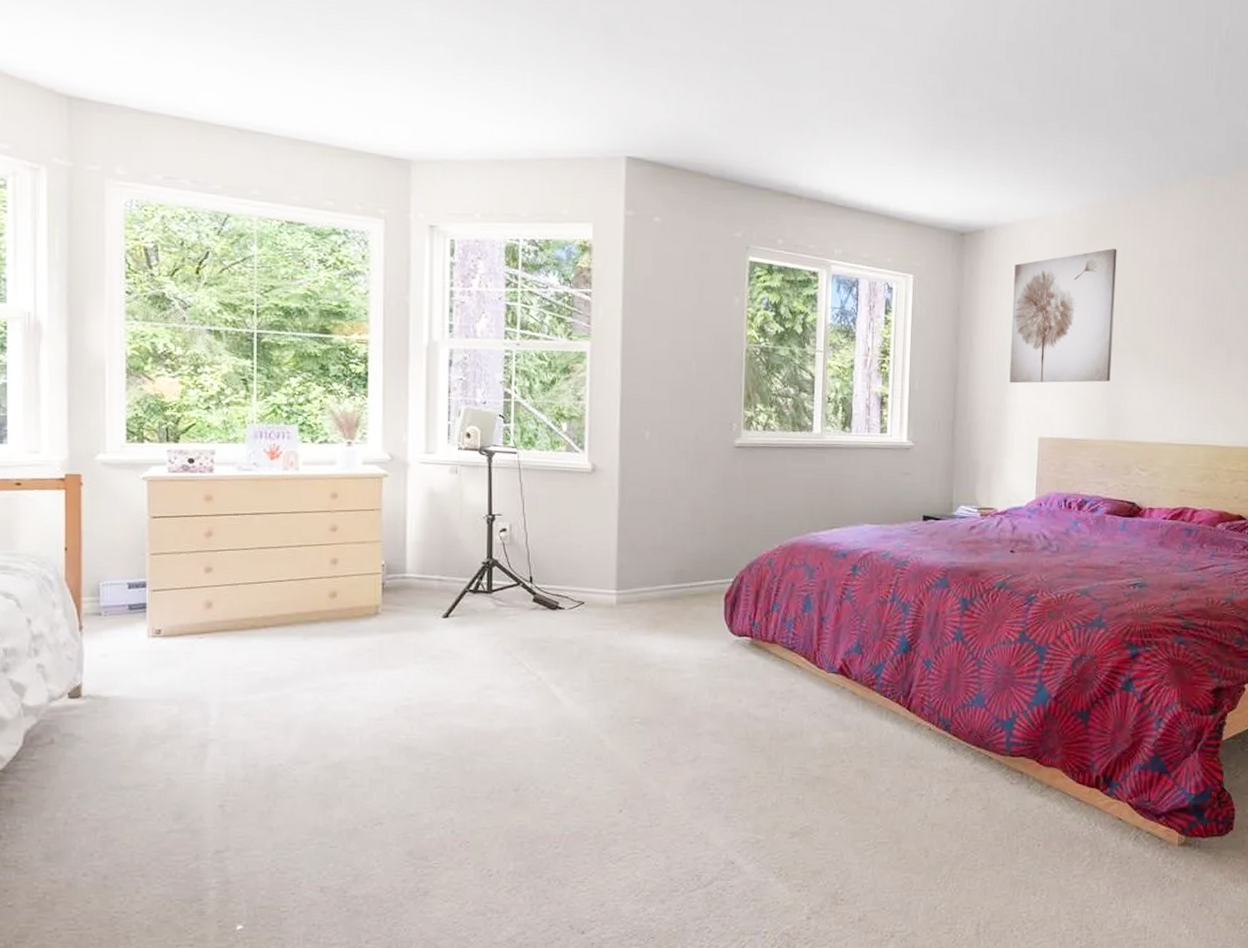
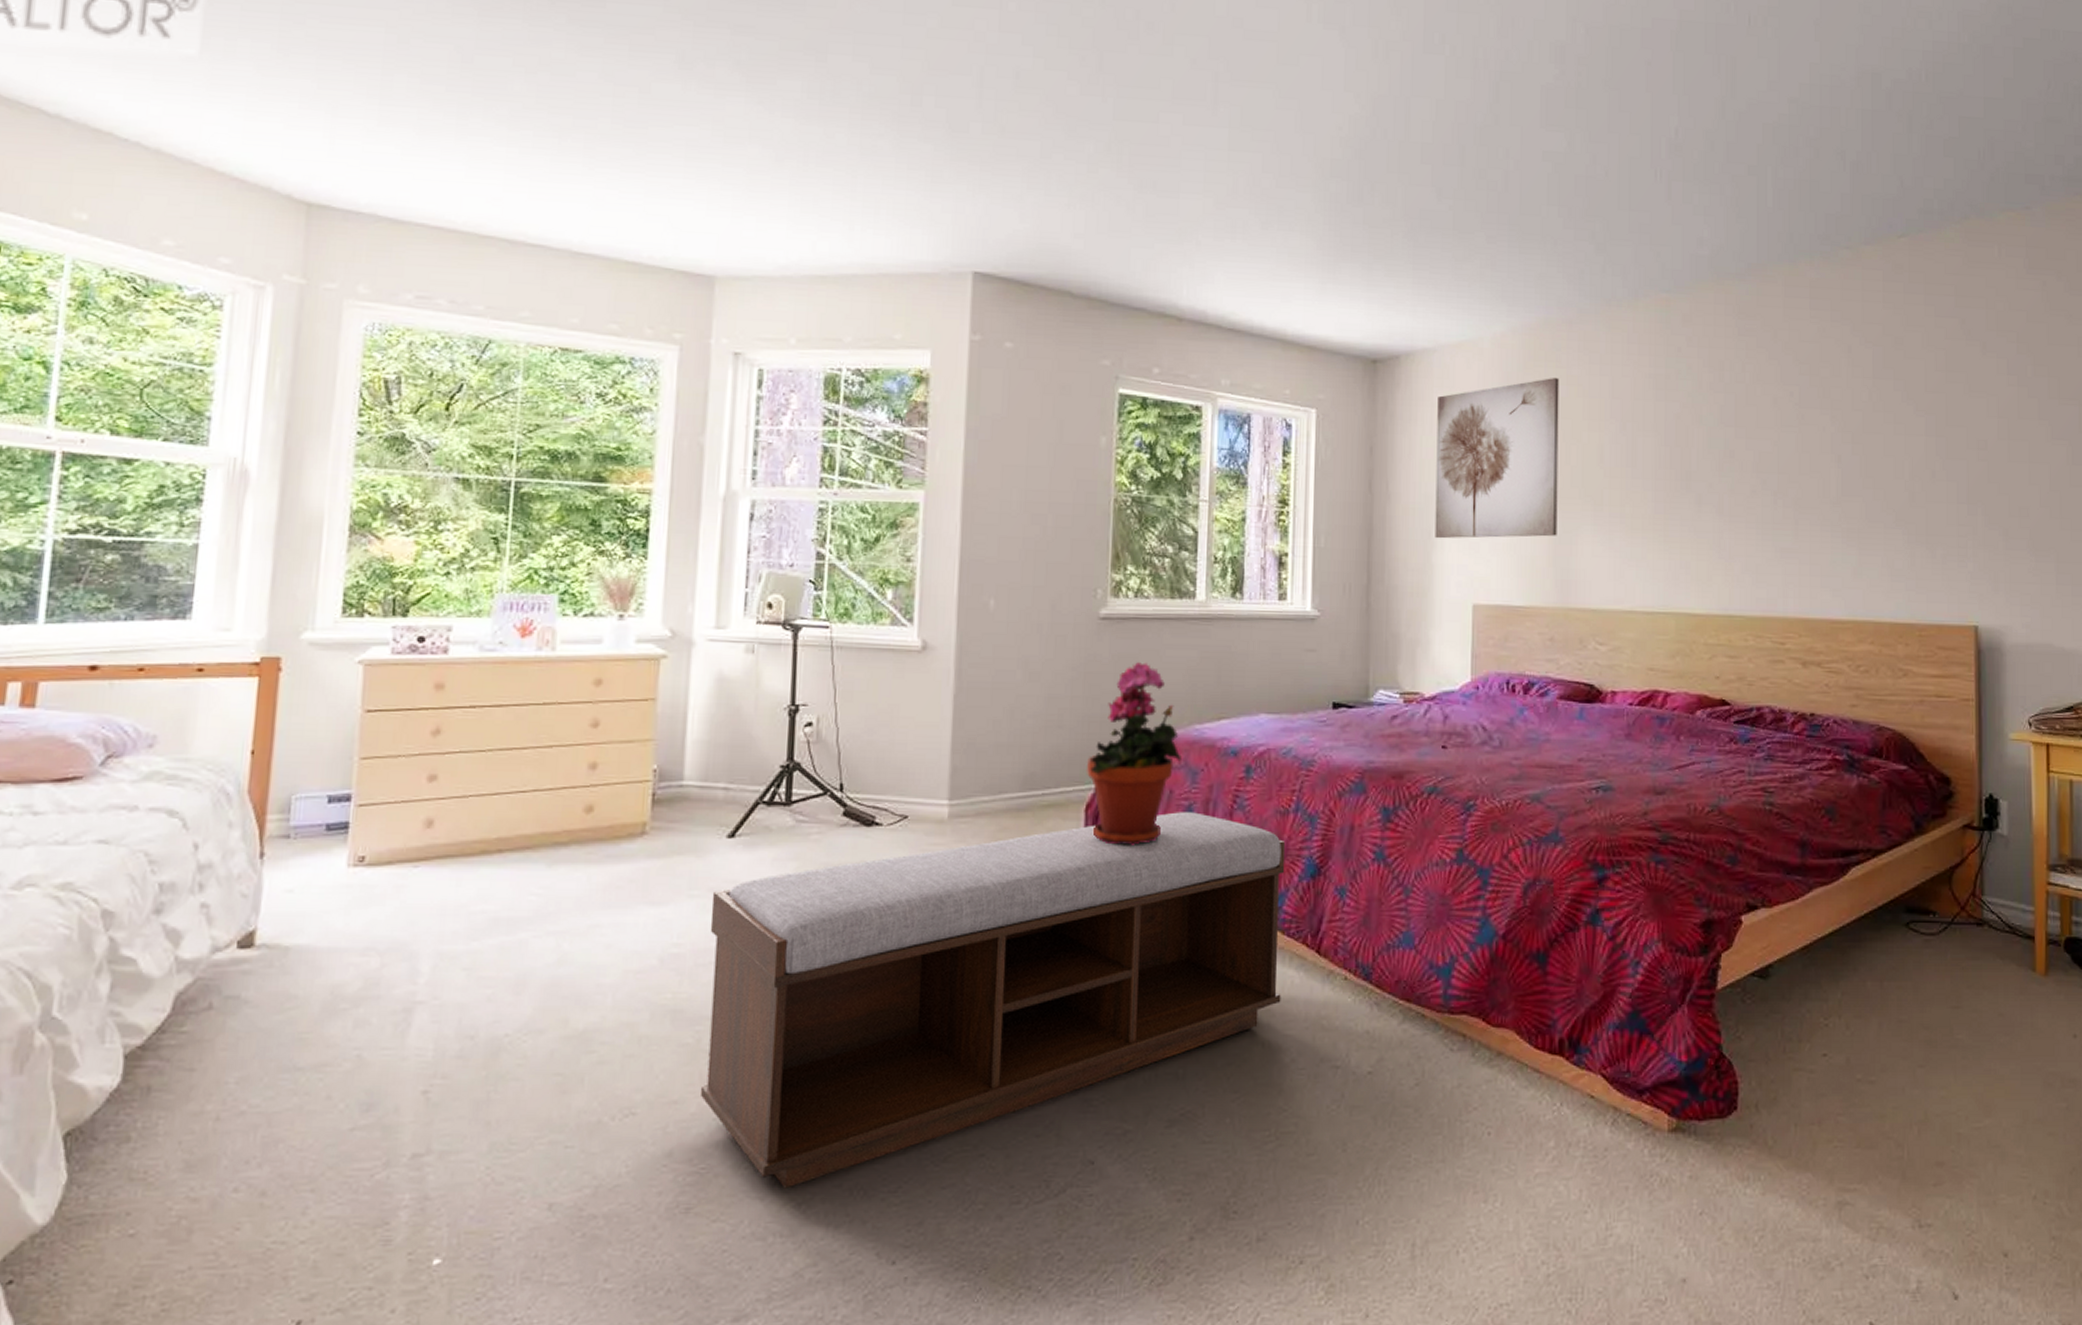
bench: none [432,601,884,879] -> present [701,812,1286,1189]
potted plant: none [725,482,801,626] -> present [1086,662,1181,845]

